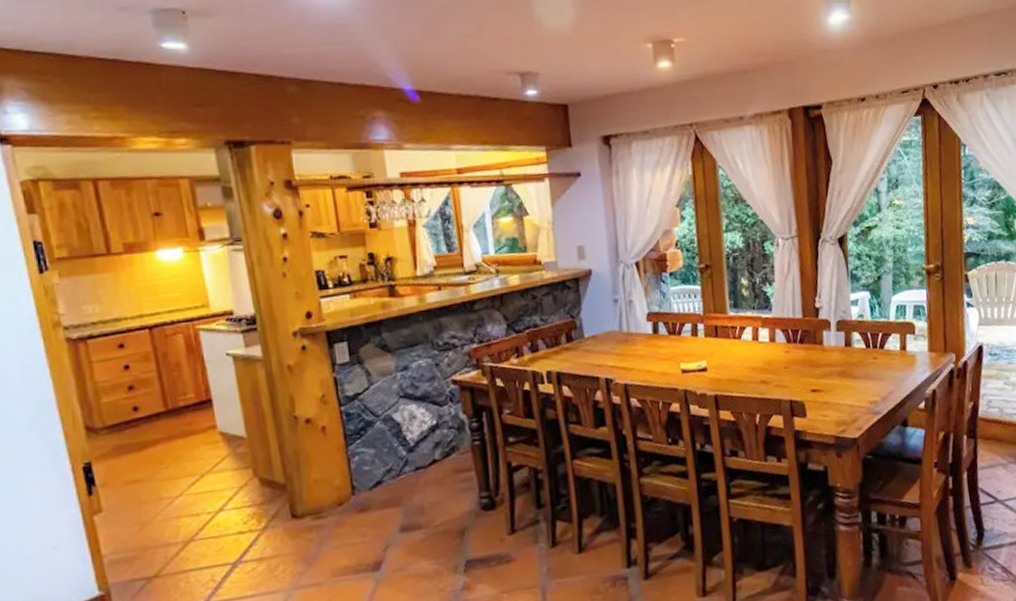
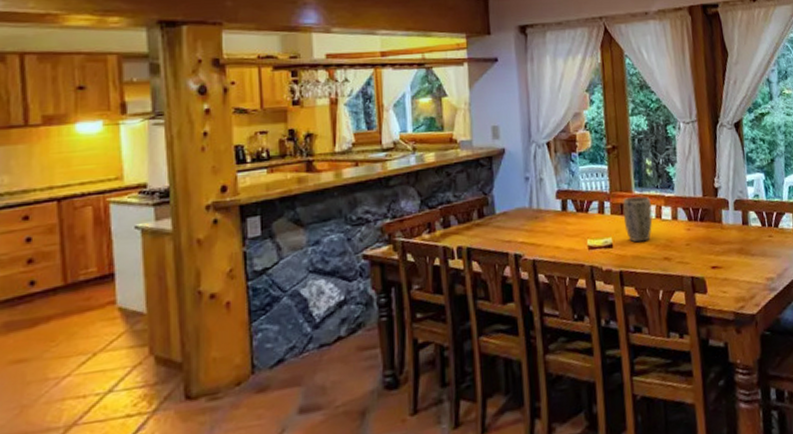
plant pot: none [717,317,749,366] -> present [623,195,653,243]

